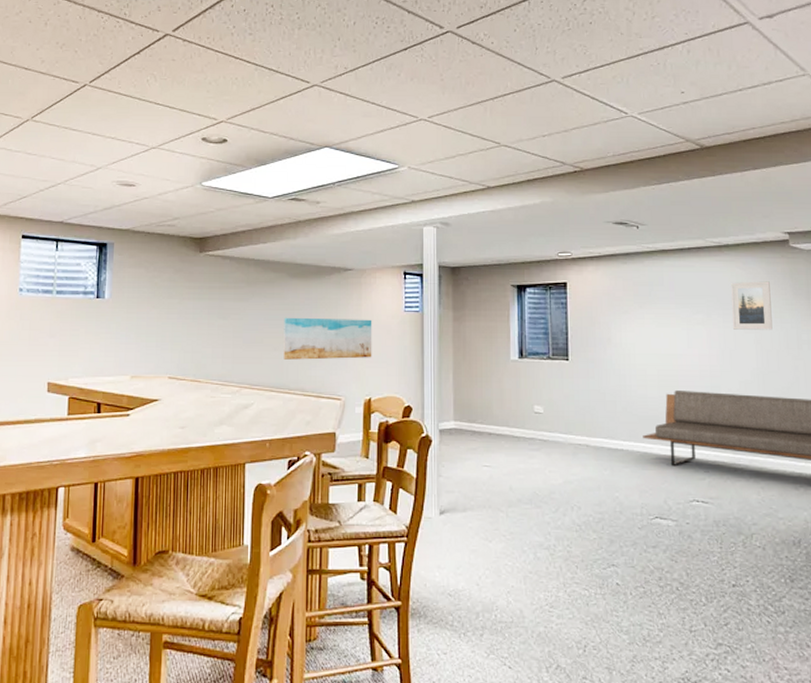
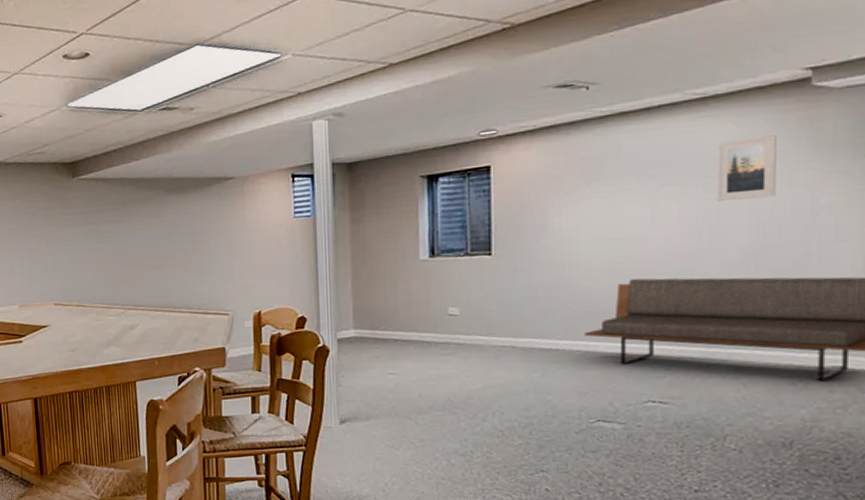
wall art: present [283,317,372,360] -> none [164,229,260,278]

